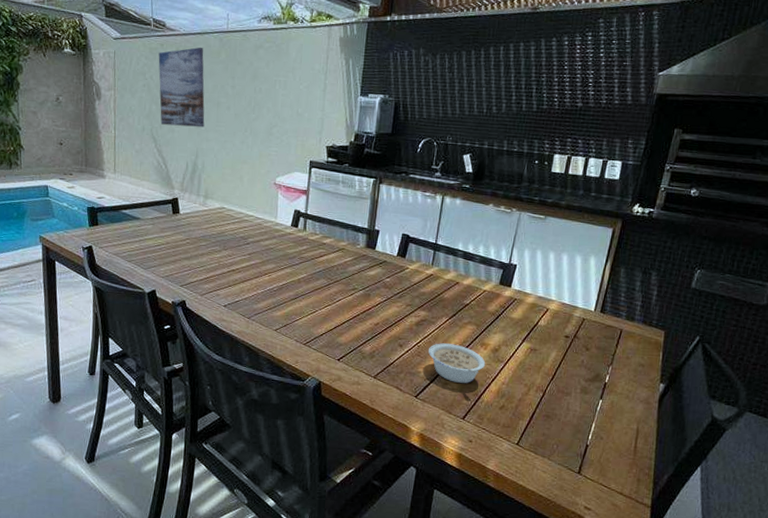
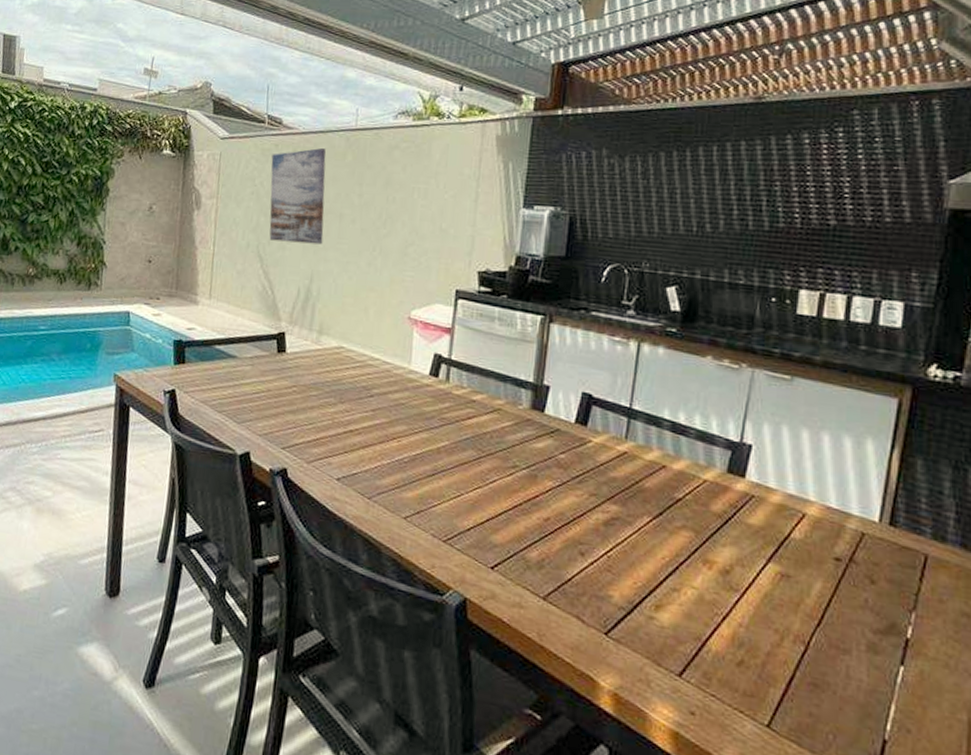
legume: present [428,343,486,384] -> none [623,554,711,620]

